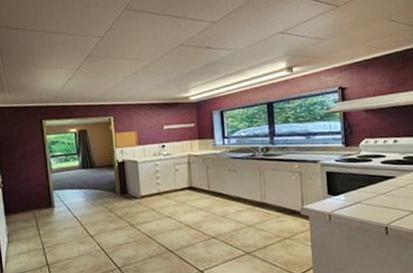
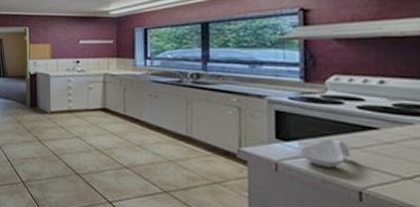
spoon rest: none [344,188,379,213] -> present [299,138,351,168]

